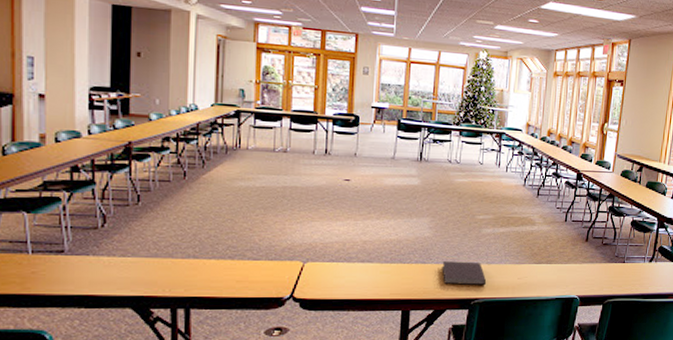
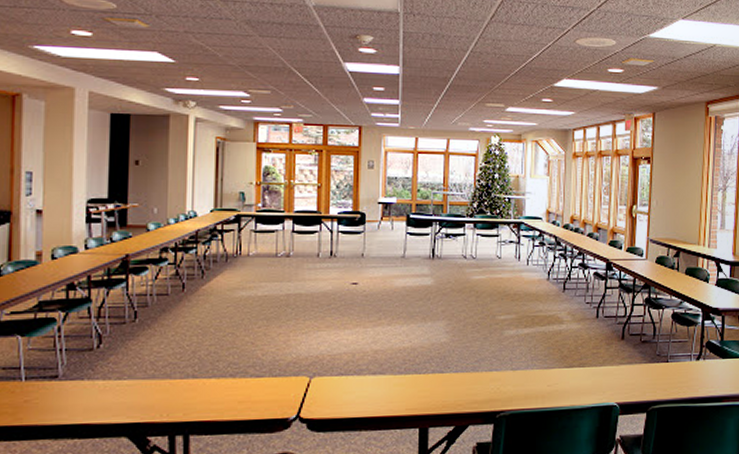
notebook: present [442,261,487,286] -> none [461,368,513,397]

